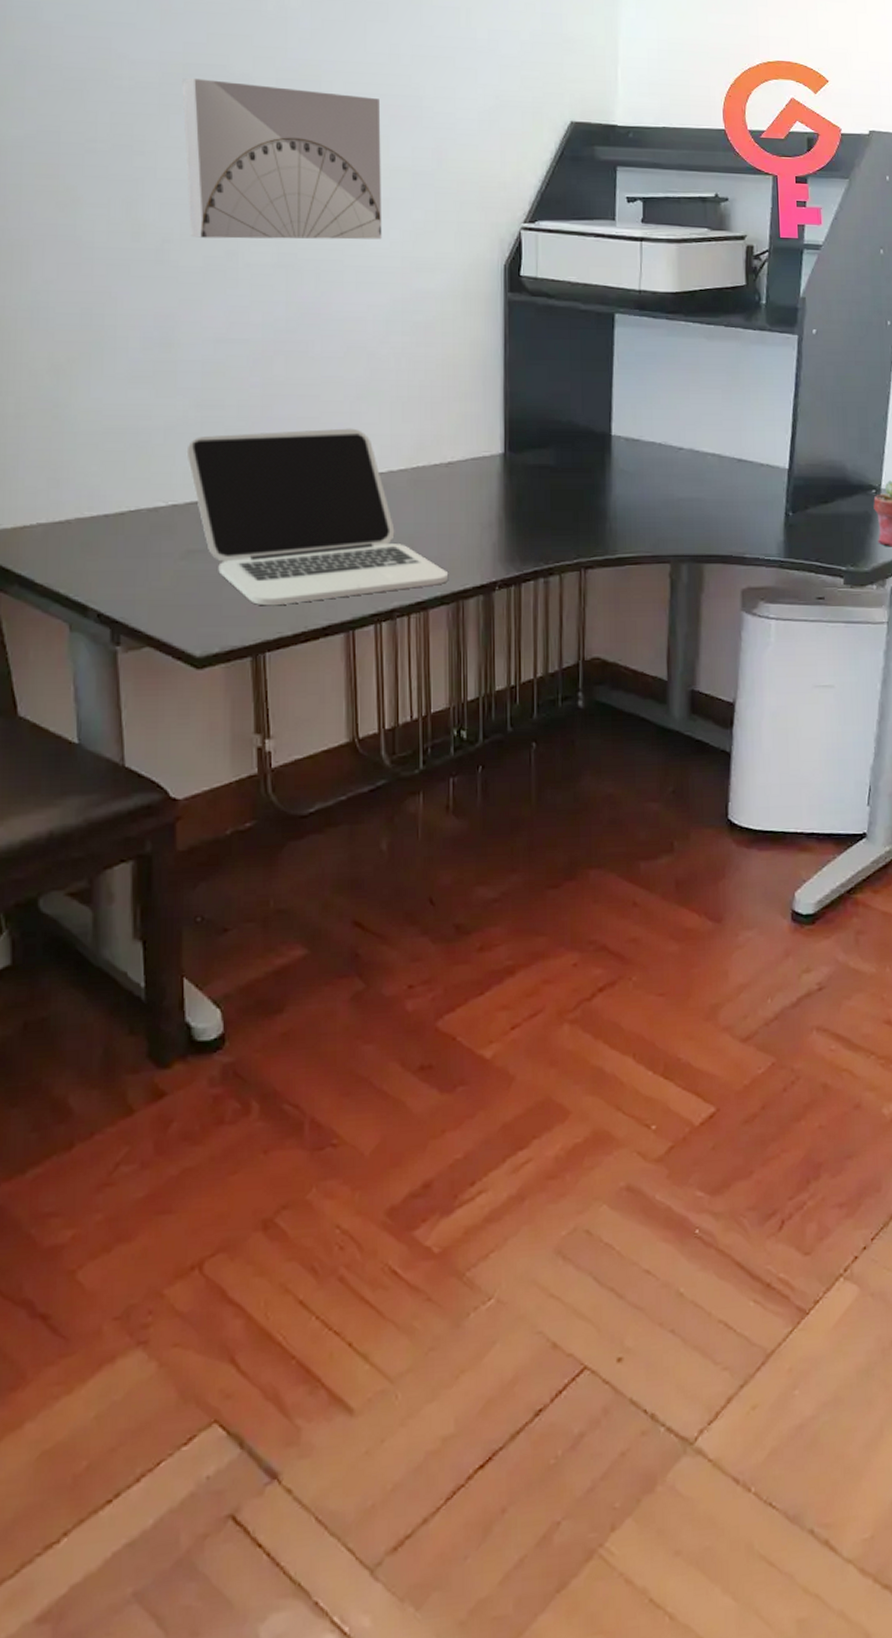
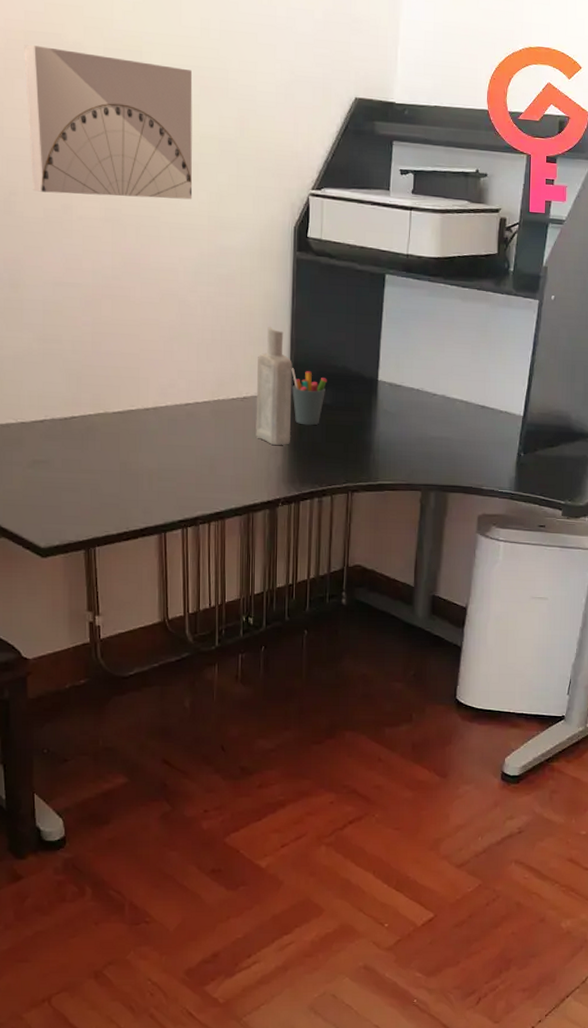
laptop: present [186,428,448,606] -> none [31,364,241,510]
bottle: none [464,379,508,518] -> present [256,327,292,446]
pen holder: none [506,425,551,492] -> present [291,368,328,426]

